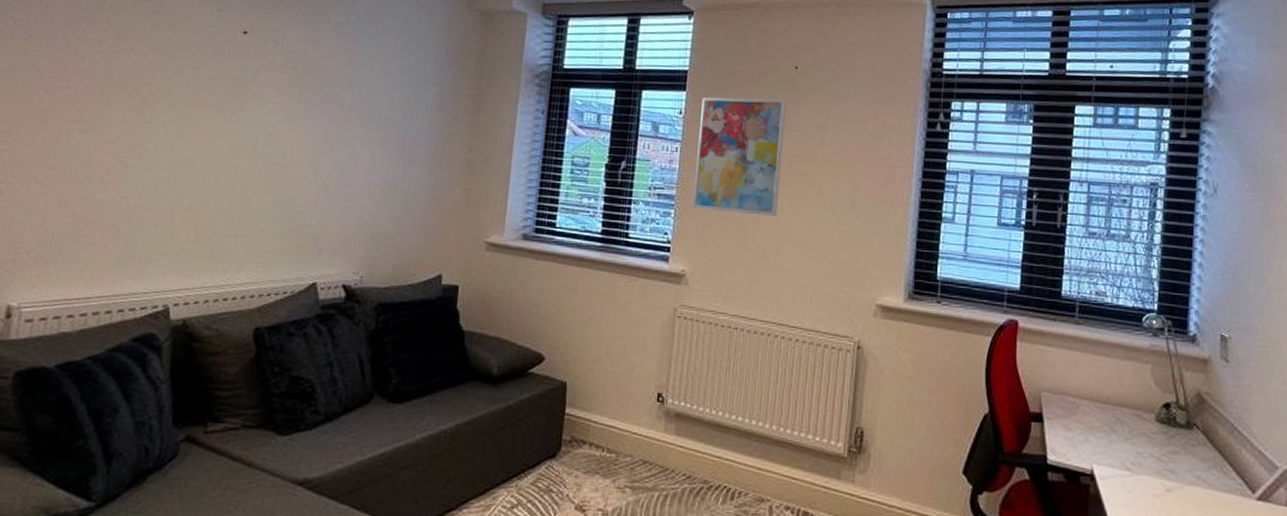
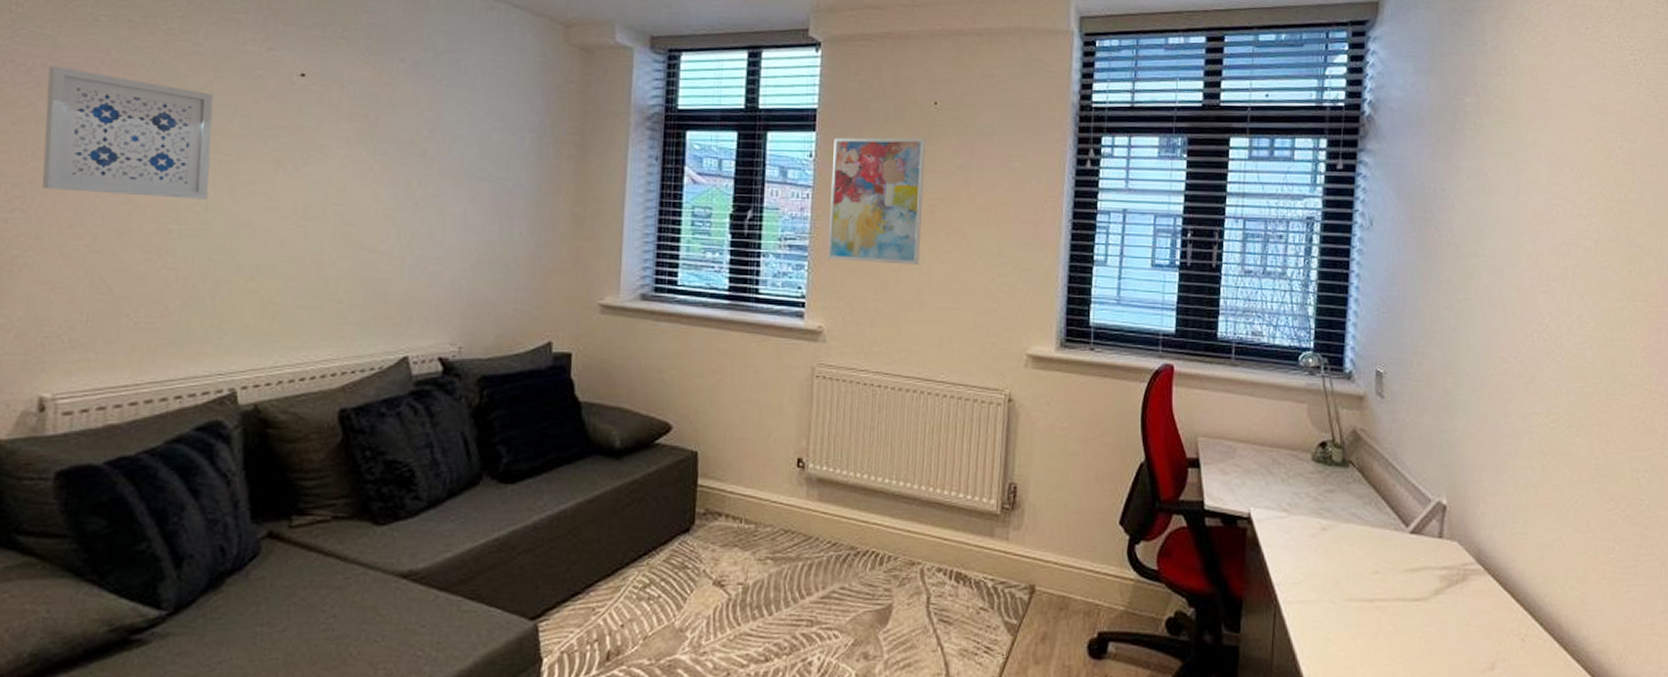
wall art: none [26,21,171,138] -> present [42,66,214,199]

